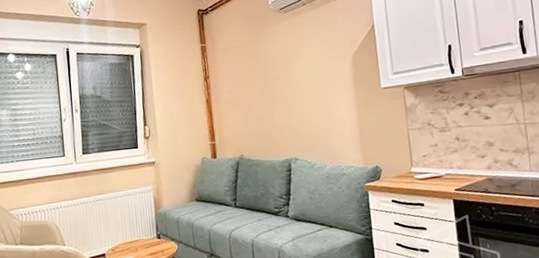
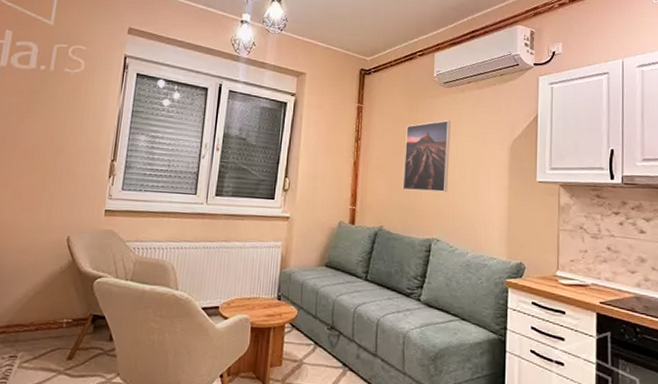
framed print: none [250,44,299,118] -> present [402,120,451,192]

